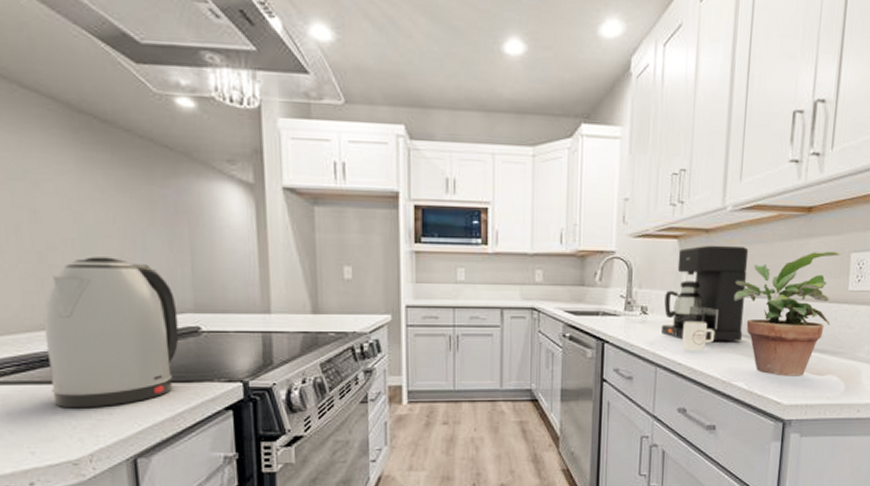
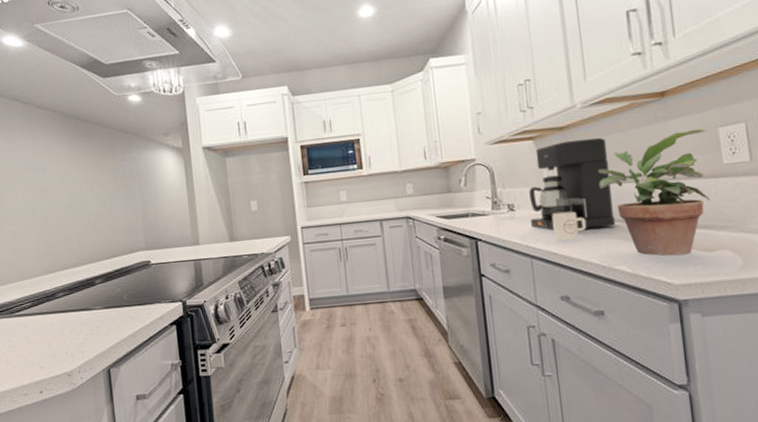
kettle: present [44,257,179,409] -> none [49,215,136,332]

